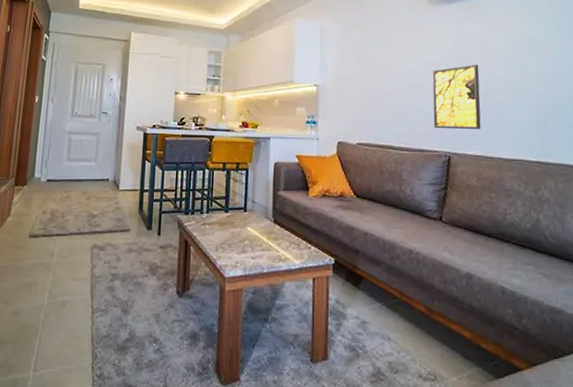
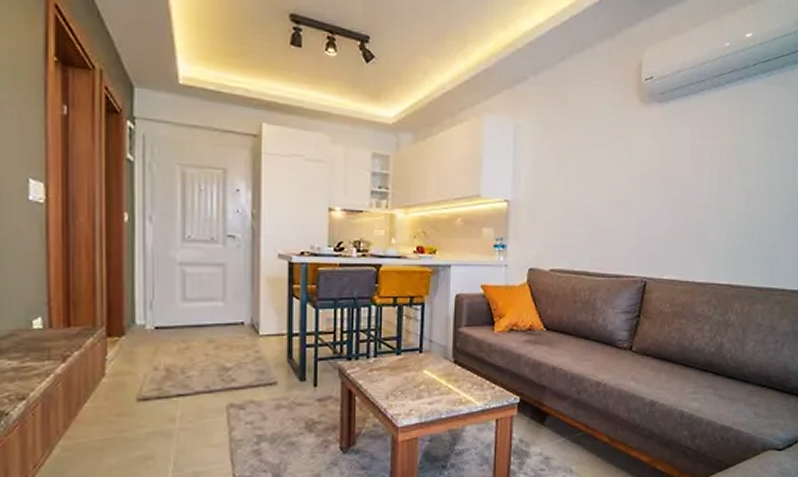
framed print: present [432,65,481,130] -> none [632,178,685,252]

